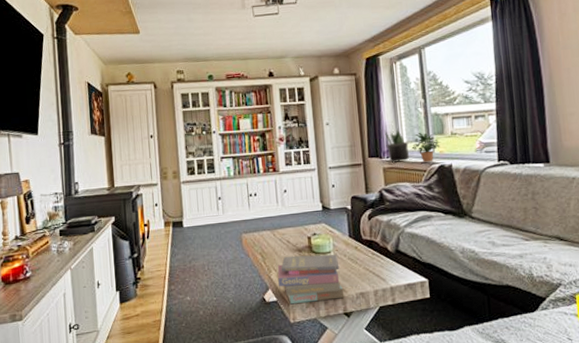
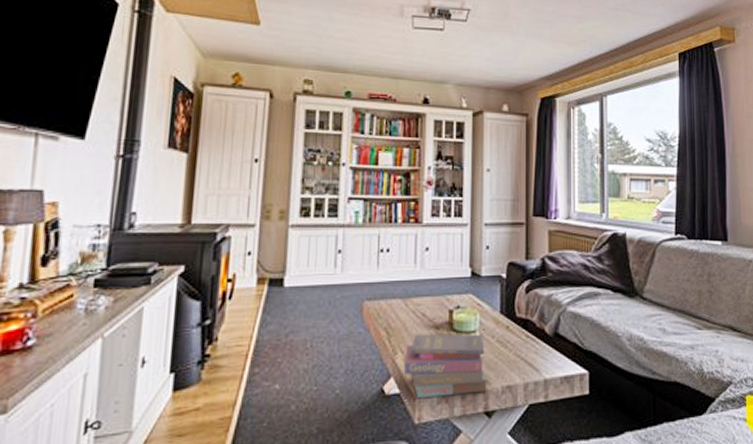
planter: present [383,128,410,163] -> none [553,184,580,225]
potted plant: present [410,132,441,162] -> none [582,192,616,228]

